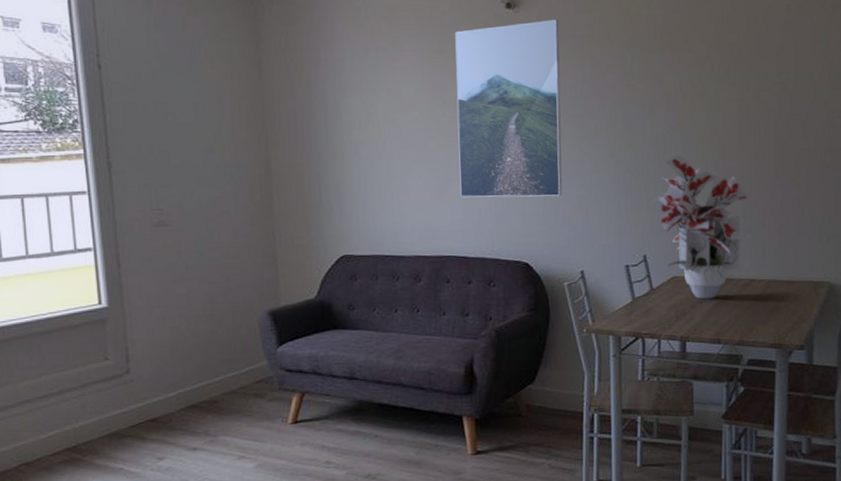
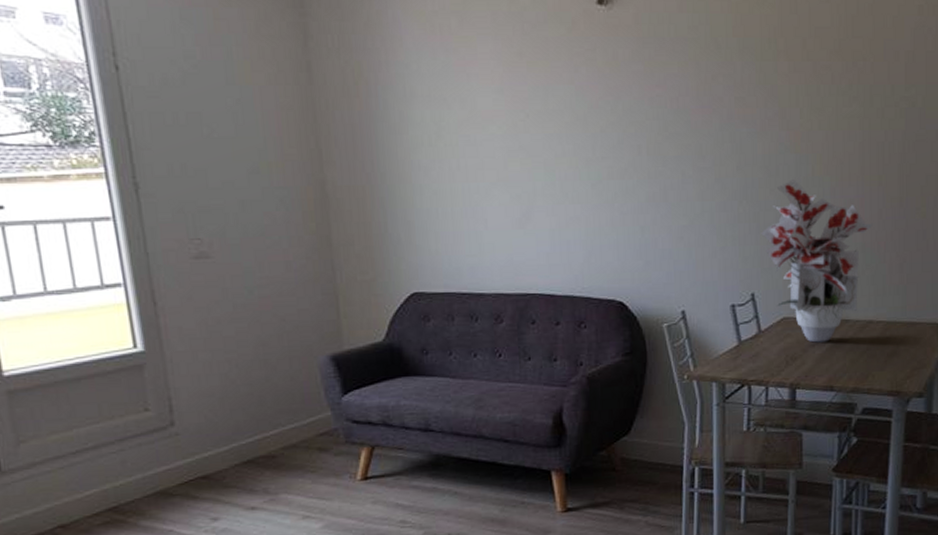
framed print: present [455,20,563,198] -> none [538,19,662,227]

